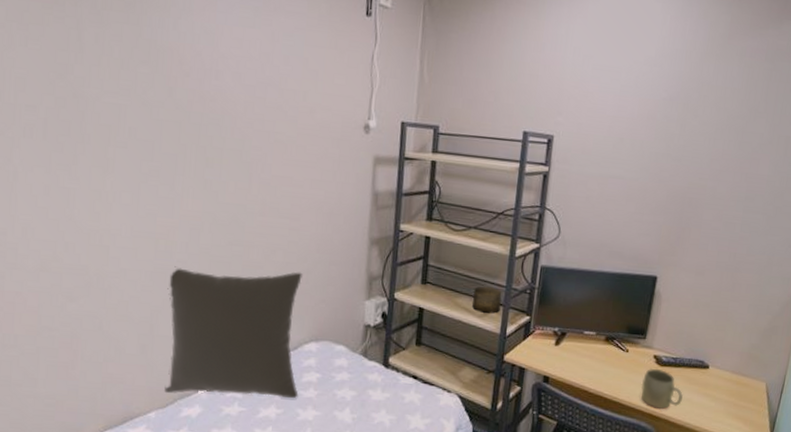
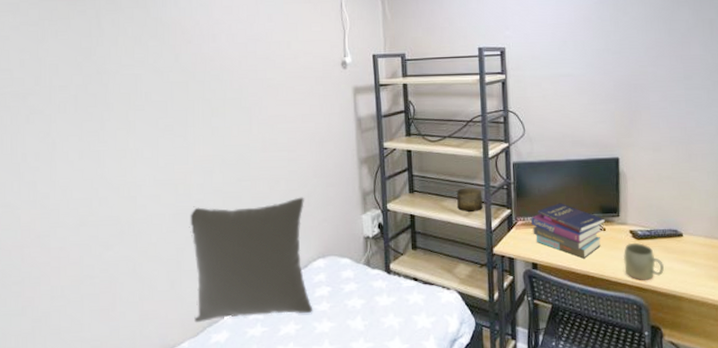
books: none [550,316,630,378] -> present [531,203,605,259]

